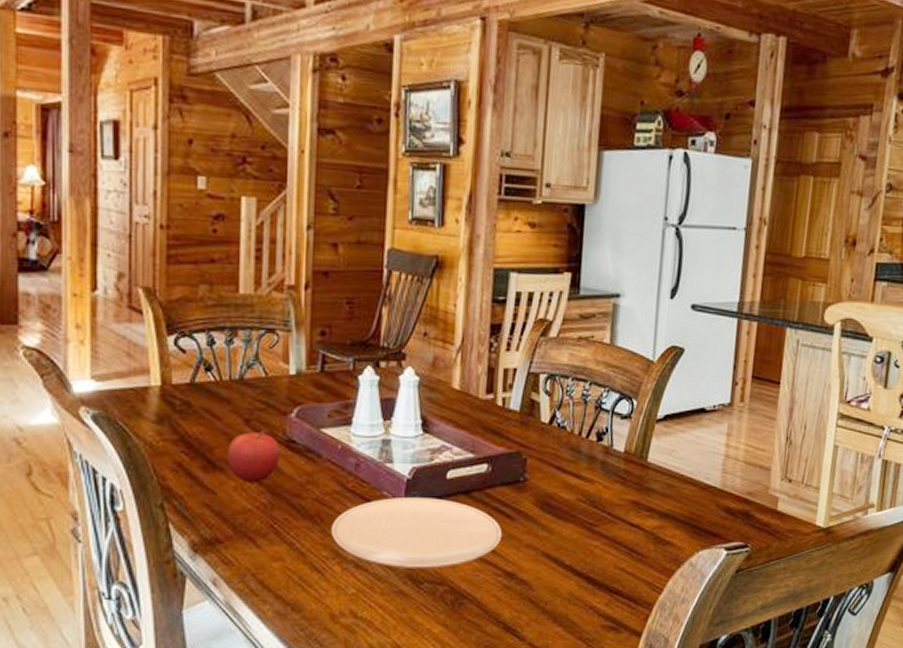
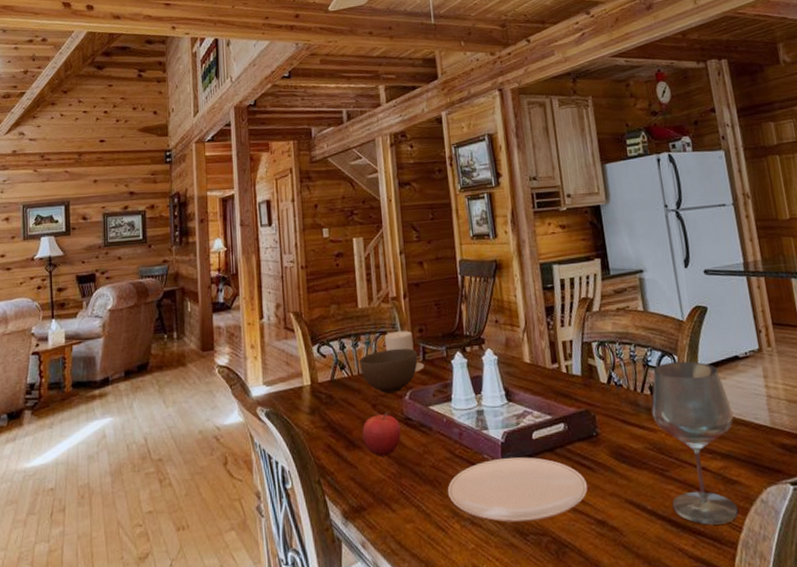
bowl: none [233,352,314,408] -> present [359,348,418,394]
candle: none [271,330,322,385] -> present [384,330,425,372]
wine glass: none [592,407,684,585] -> present [650,361,739,525]

